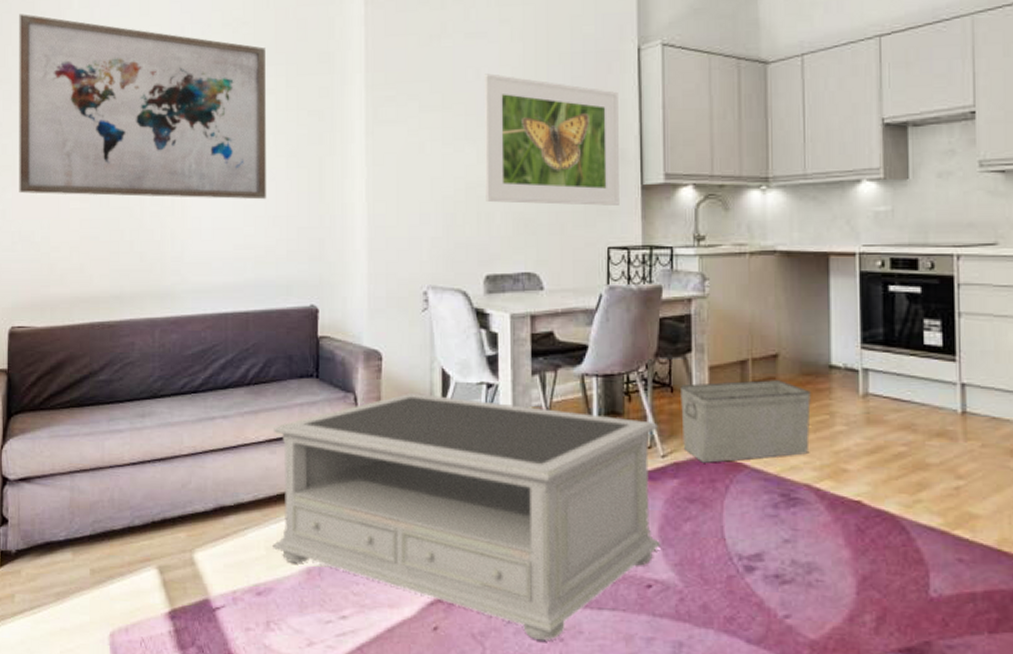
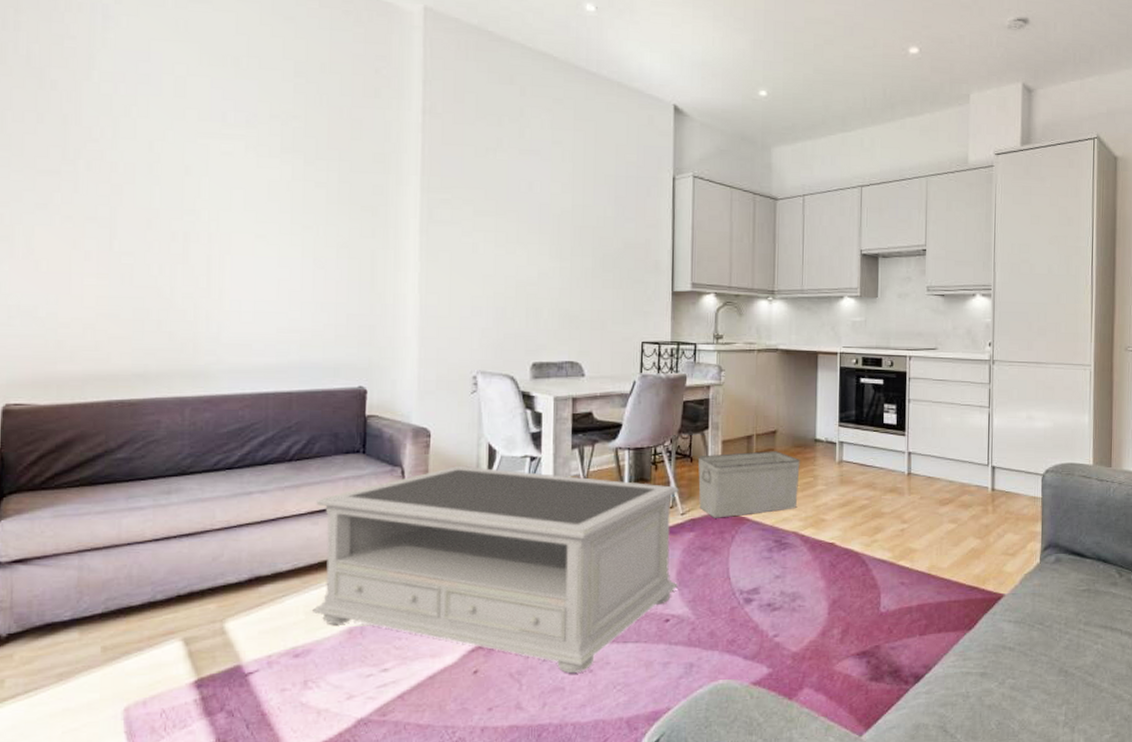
wall art: present [19,14,266,200] -> none [18,79,317,287]
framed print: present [485,73,619,206] -> none [534,187,655,307]

